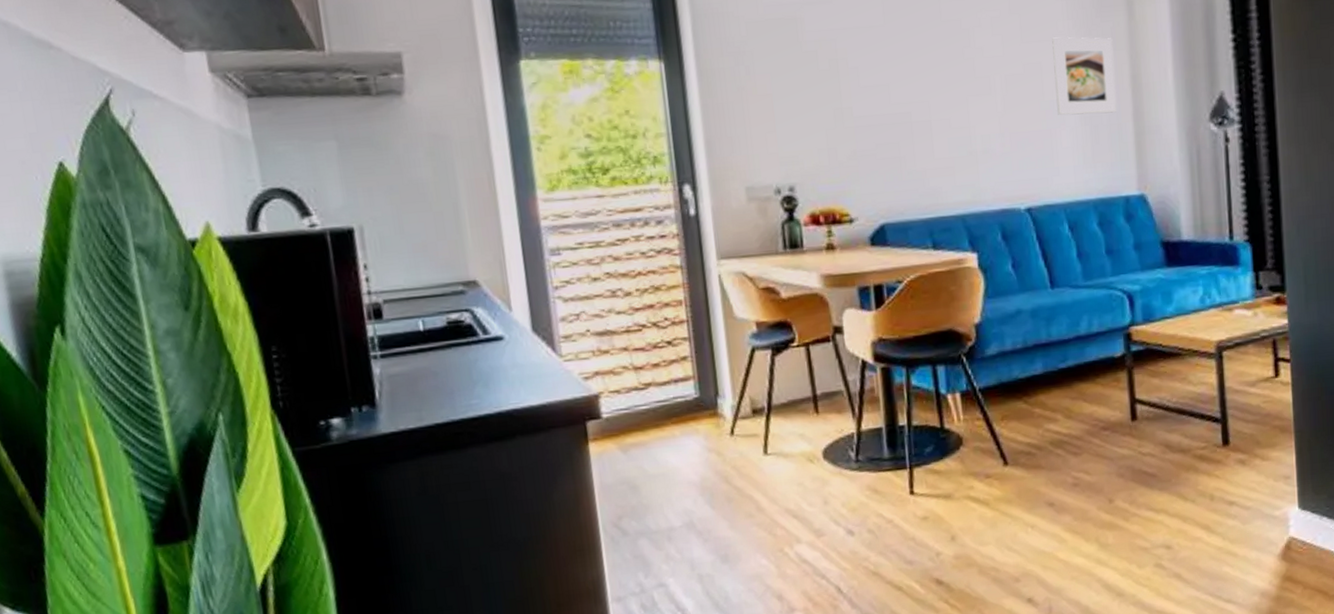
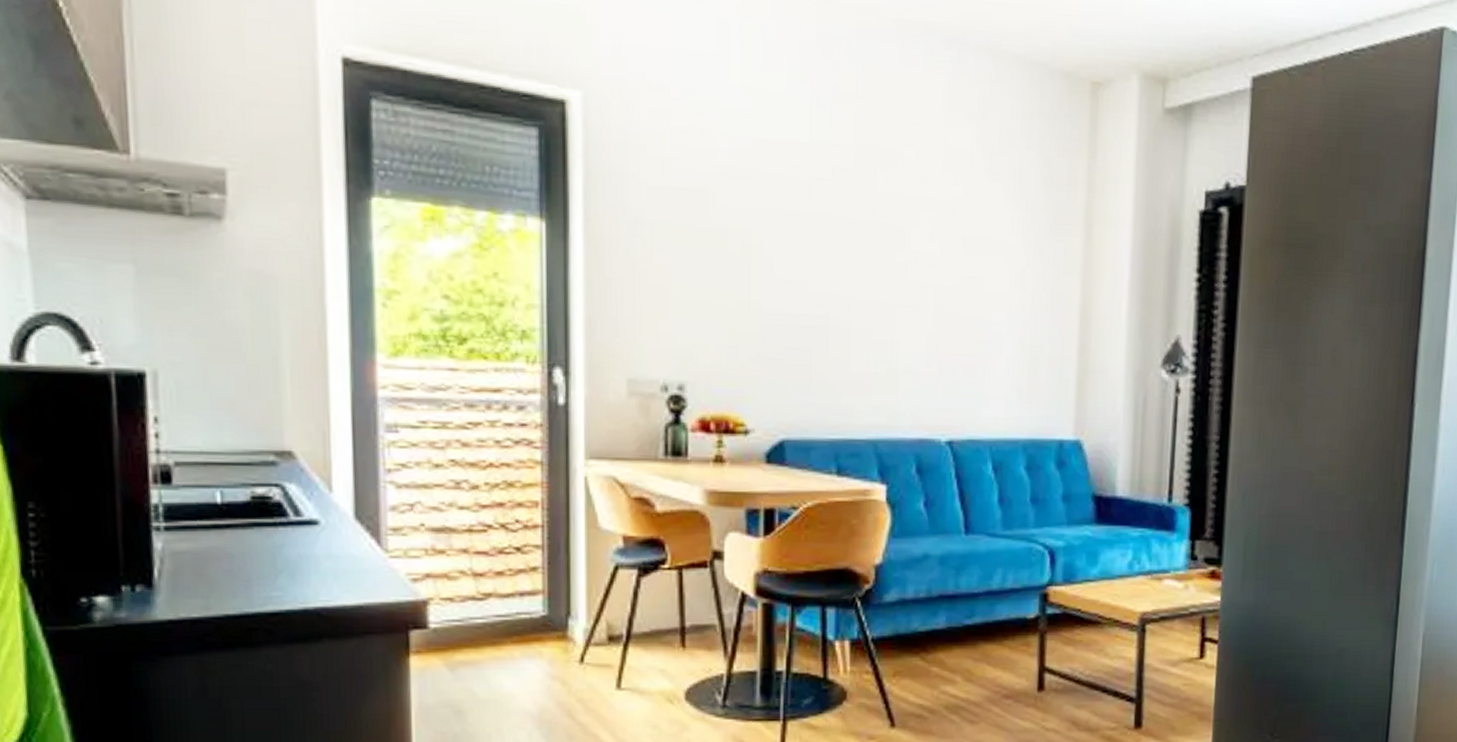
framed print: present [1052,36,1117,115] -> none [993,251,1065,345]

